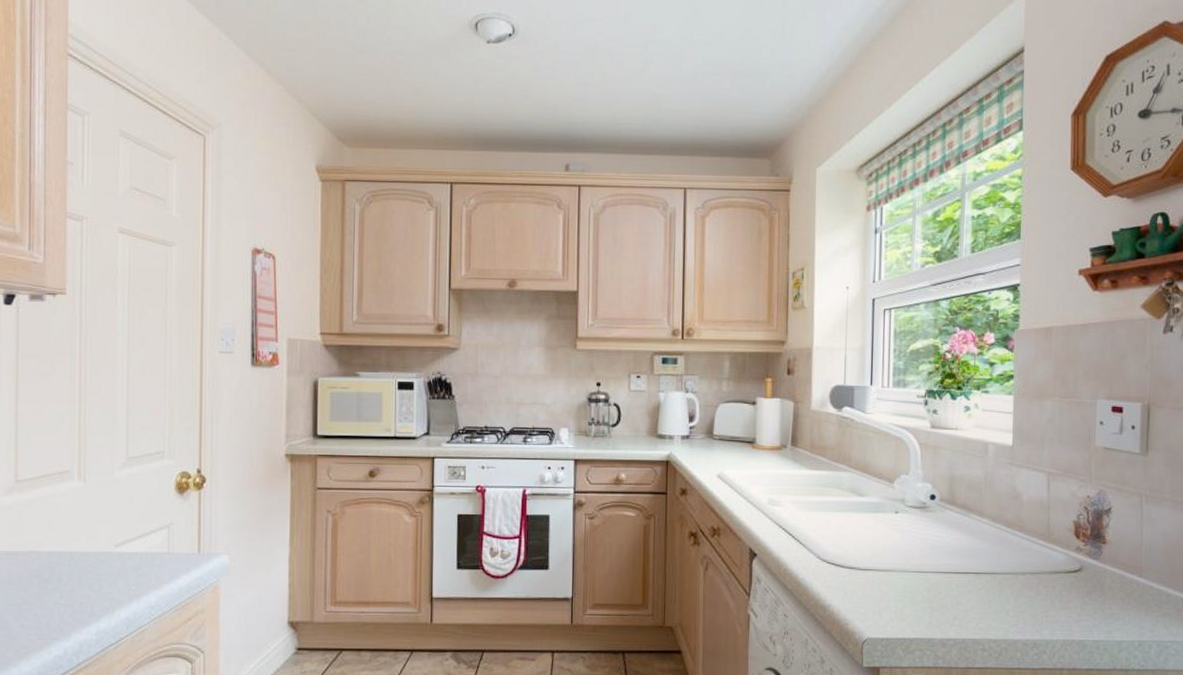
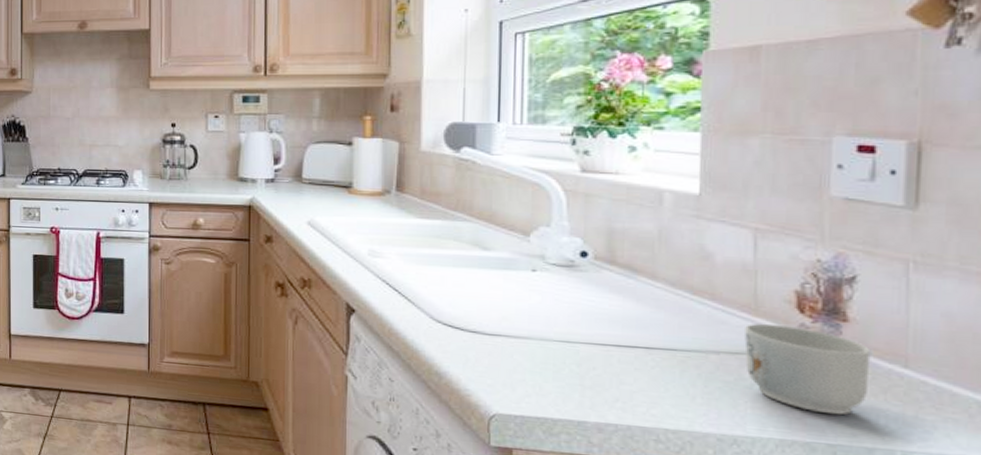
mug: none [1041,548,1120,617] -> present [743,323,871,415]

